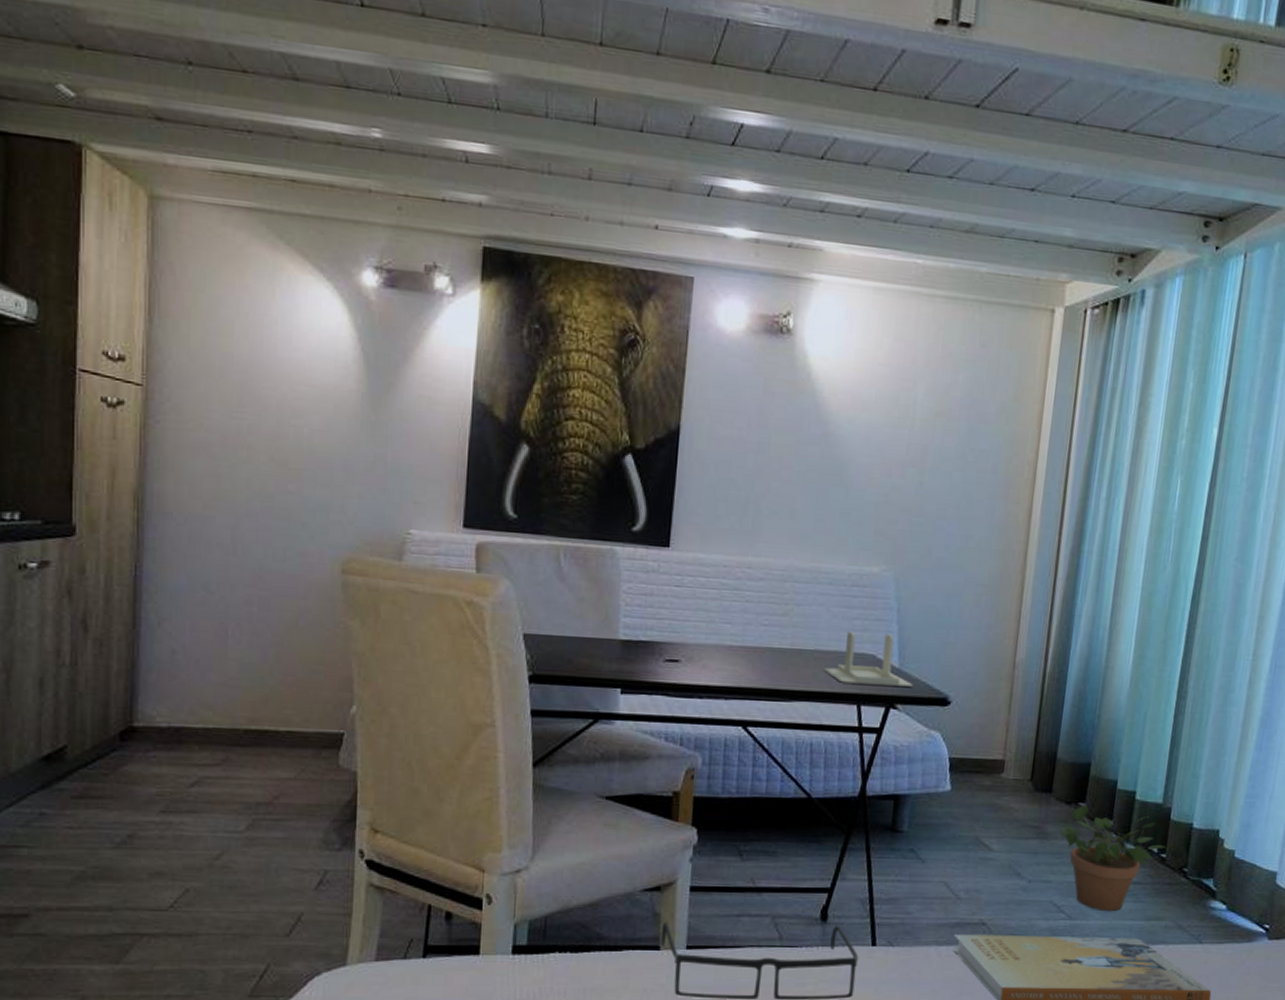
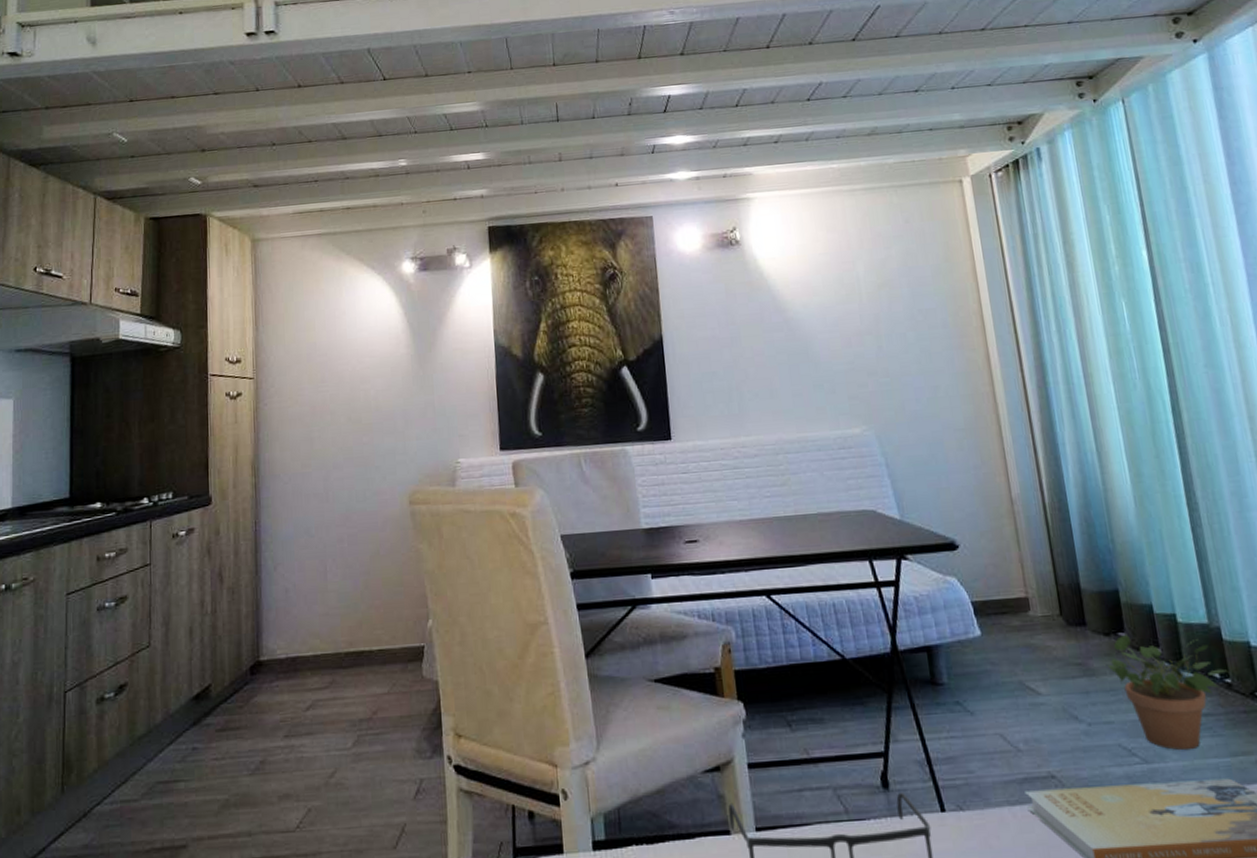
napkin holder: present [823,631,913,687] -> none [829,488,918,541]

